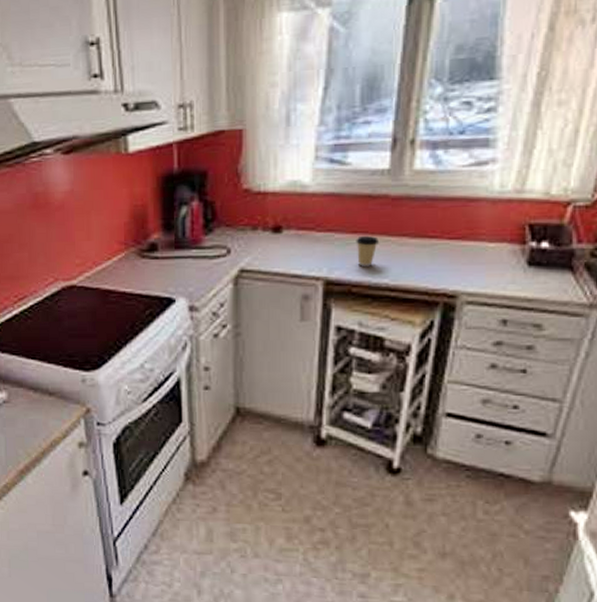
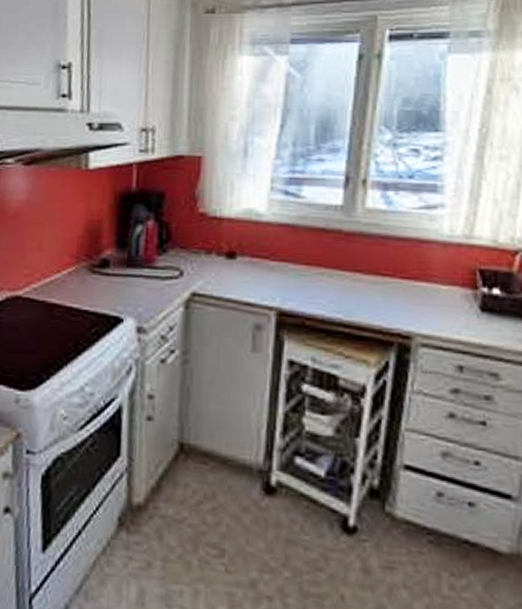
coffee cup: present [356,235,378,267] -> none [309,268,332,300]

